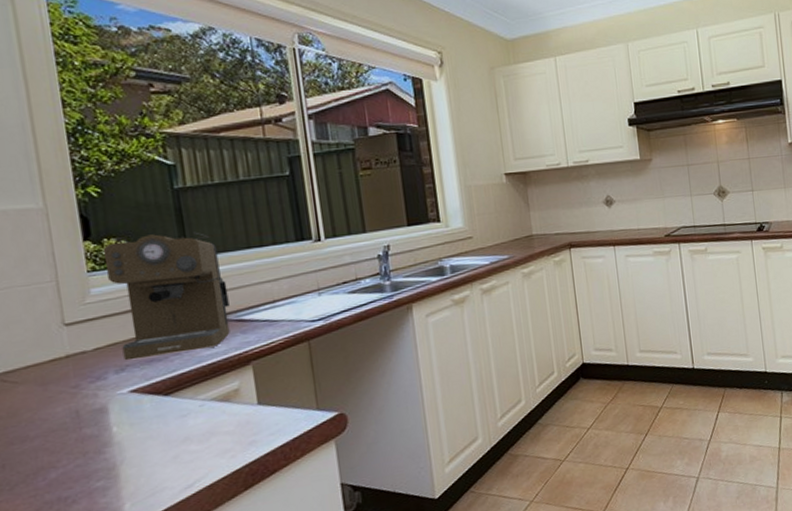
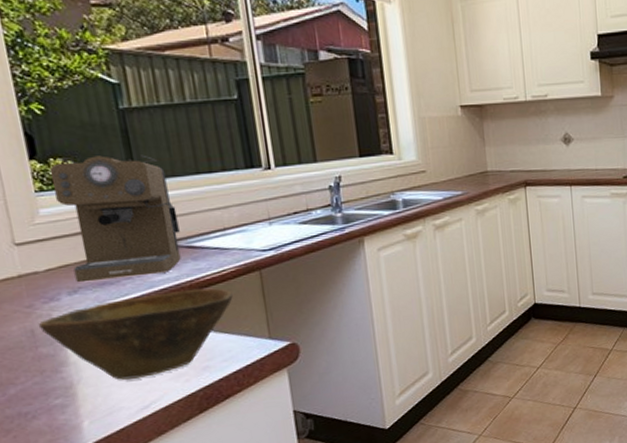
bowl: none [85,360,281,459] -> present [39,288,233,380]

